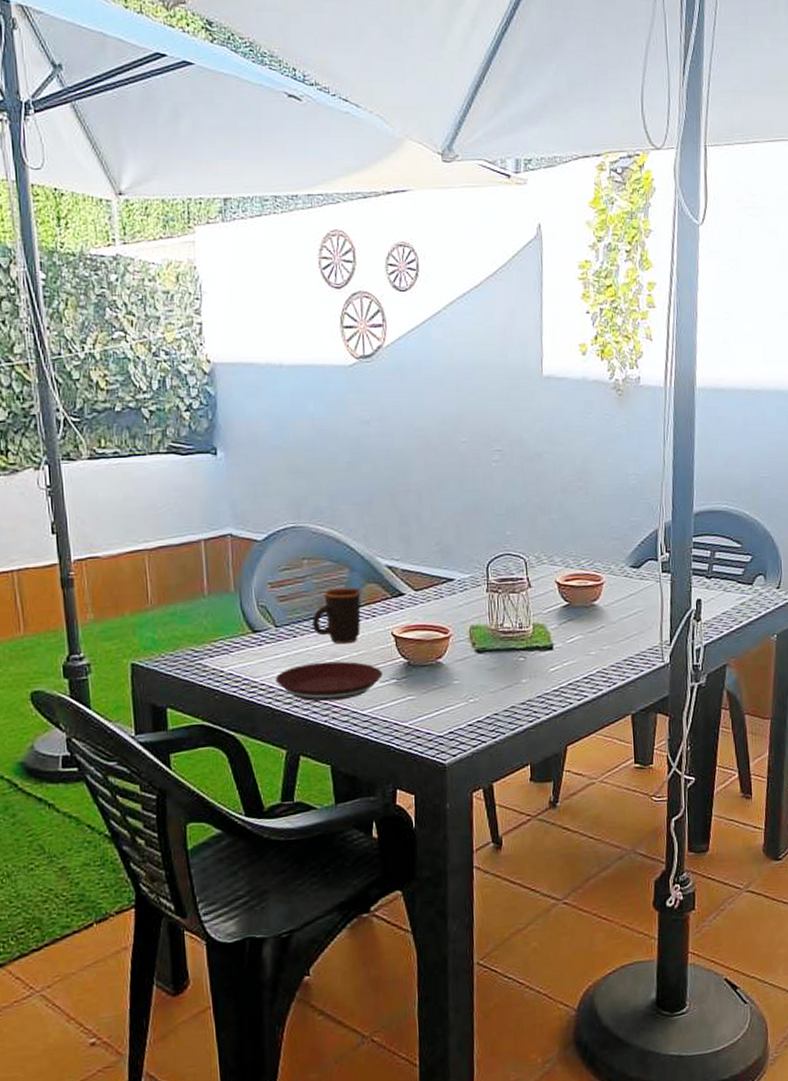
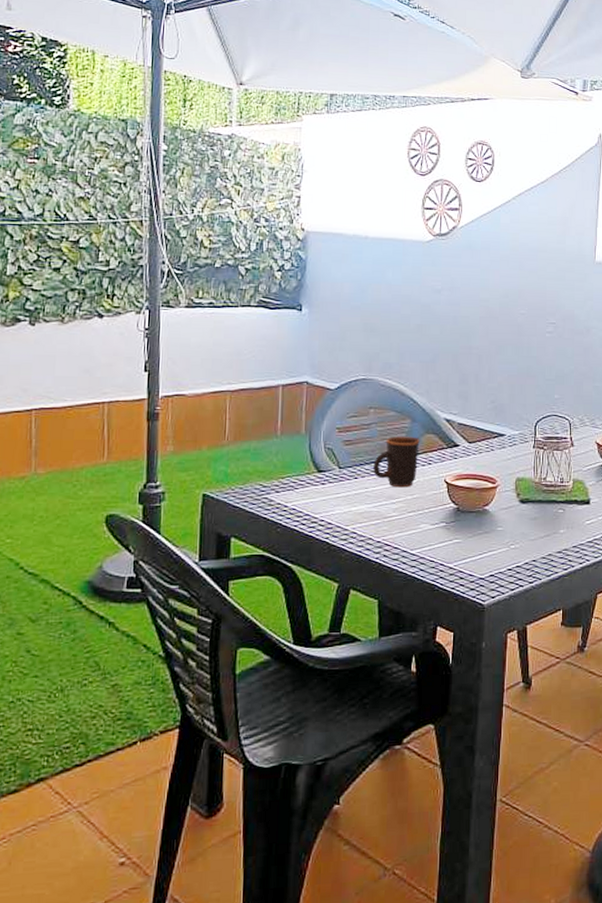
plate: present [275,661,383,702] -> none [334,503,433,540]

